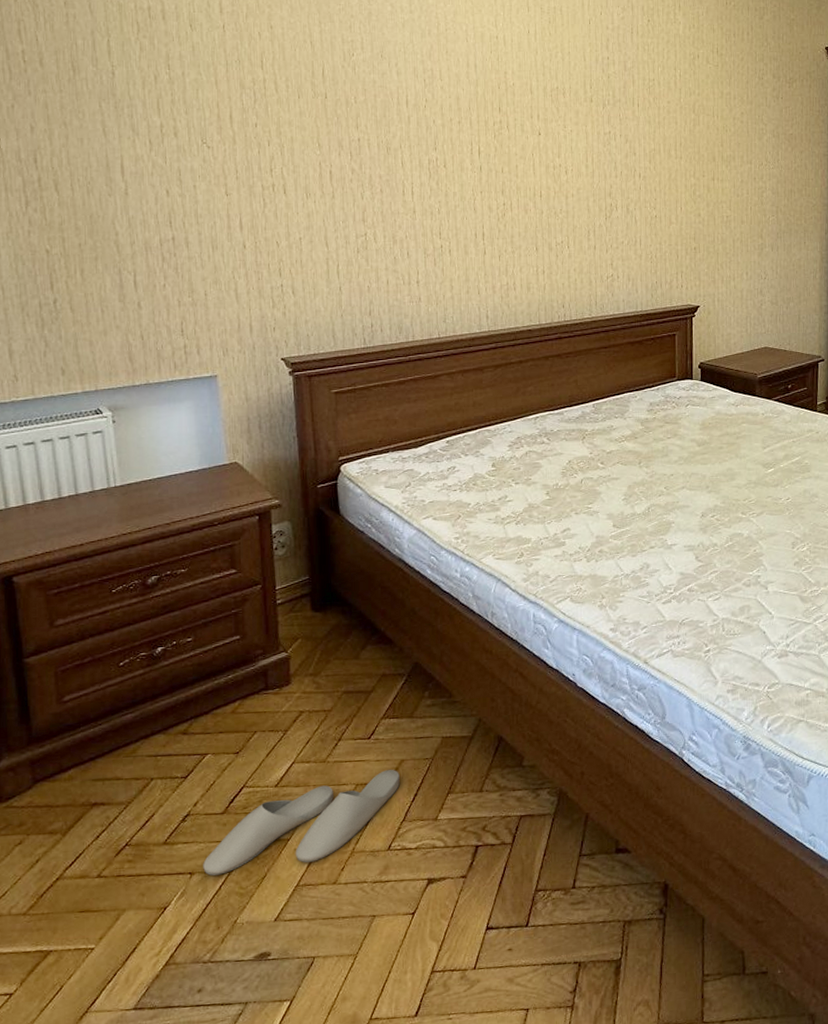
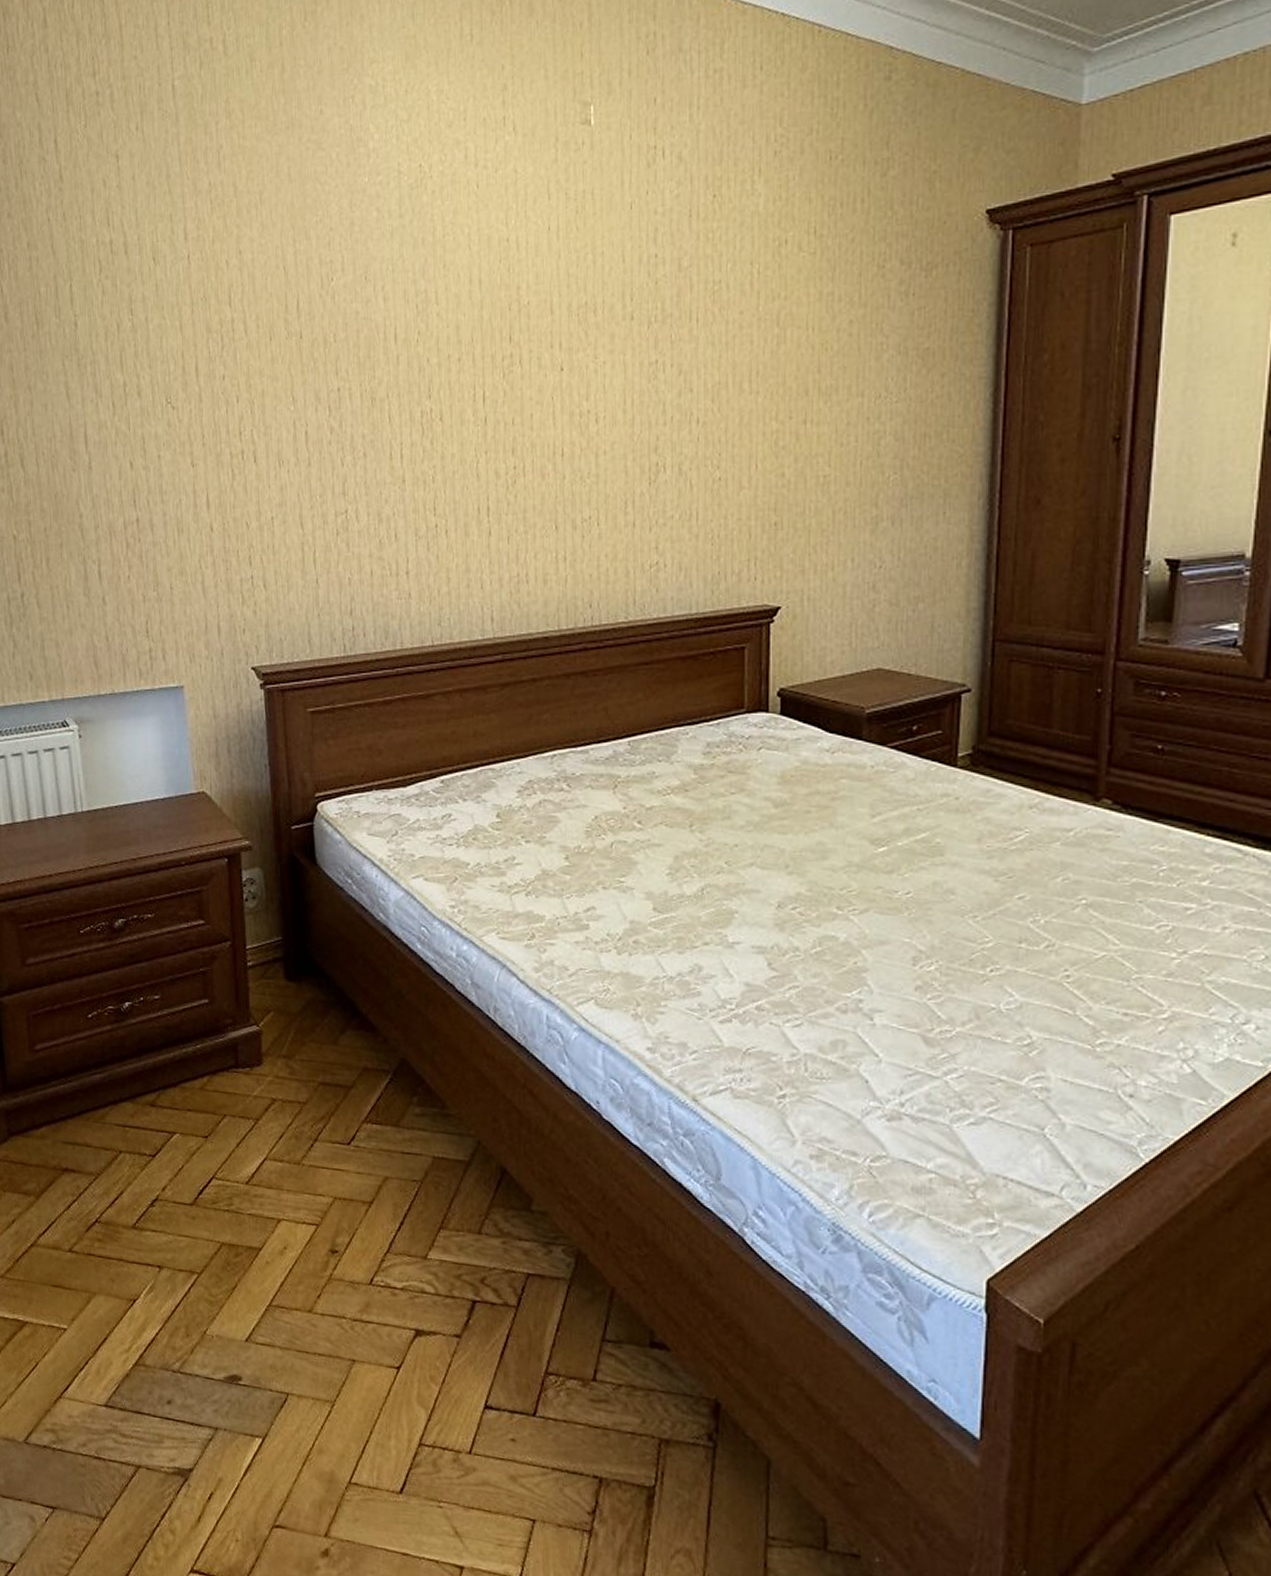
slippers: present [203,769,400,876] -> none [172,1185,383,1281]

